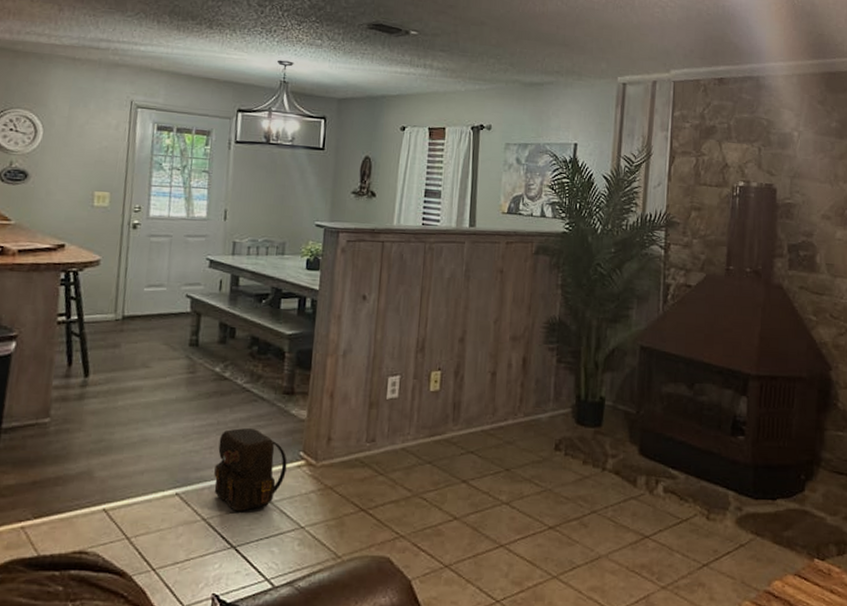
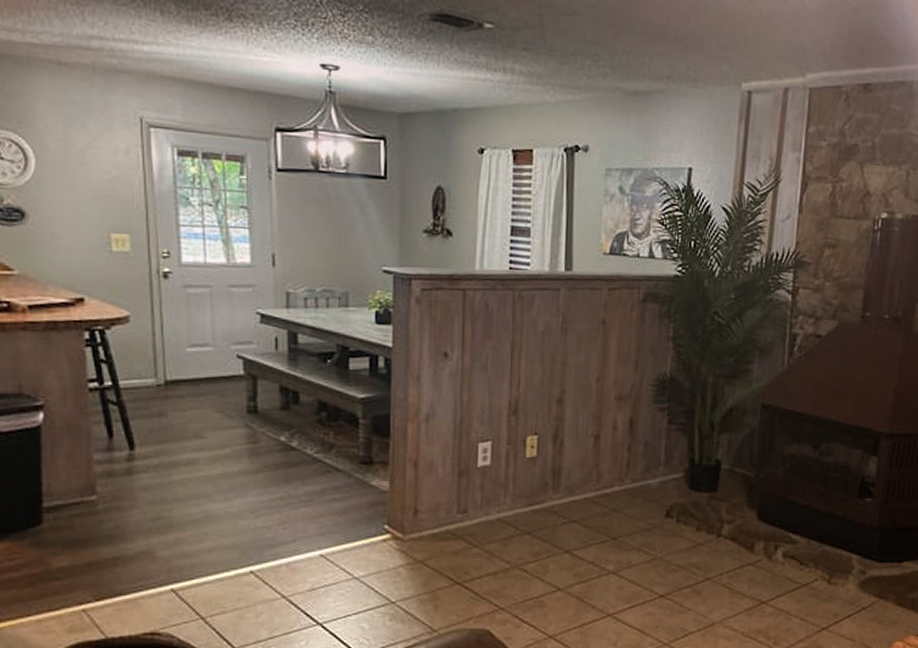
backpack: present [214,427,287,512] -> none [291,501,371,589]

